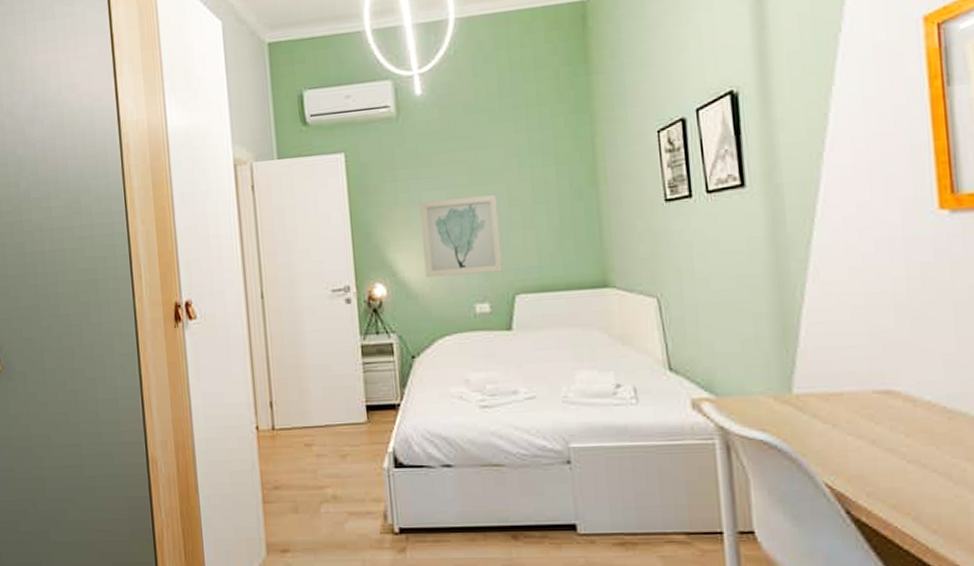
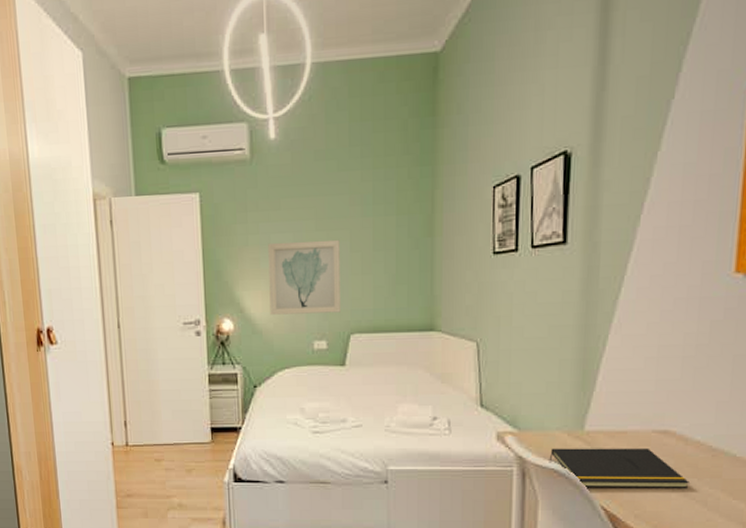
notepad: none [755,411,927,462] -> present [549,448,689,488]

